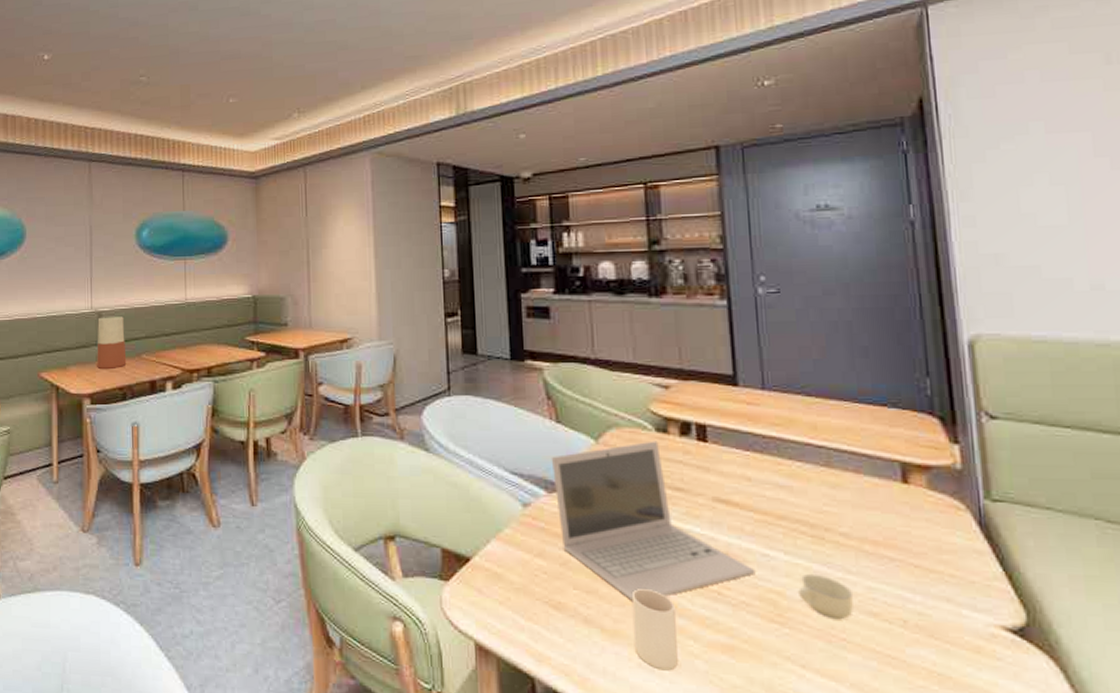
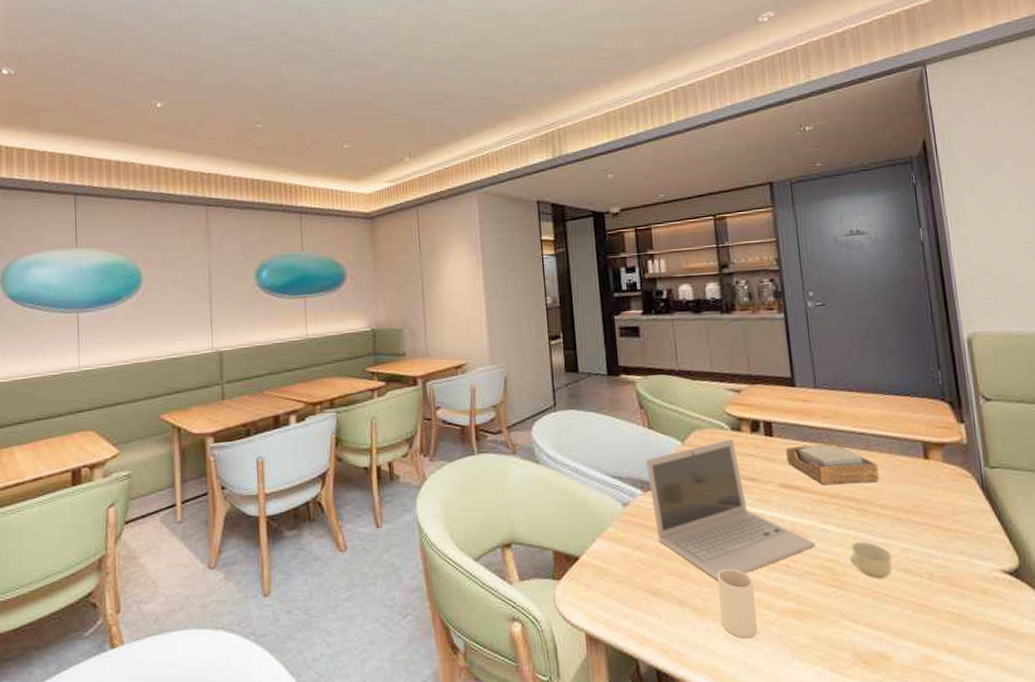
vase: present [97,316,127,370] -> none [219,355,250,408]
napkin holder: none [723,456,842,506] -> present [786,444,880,485]

